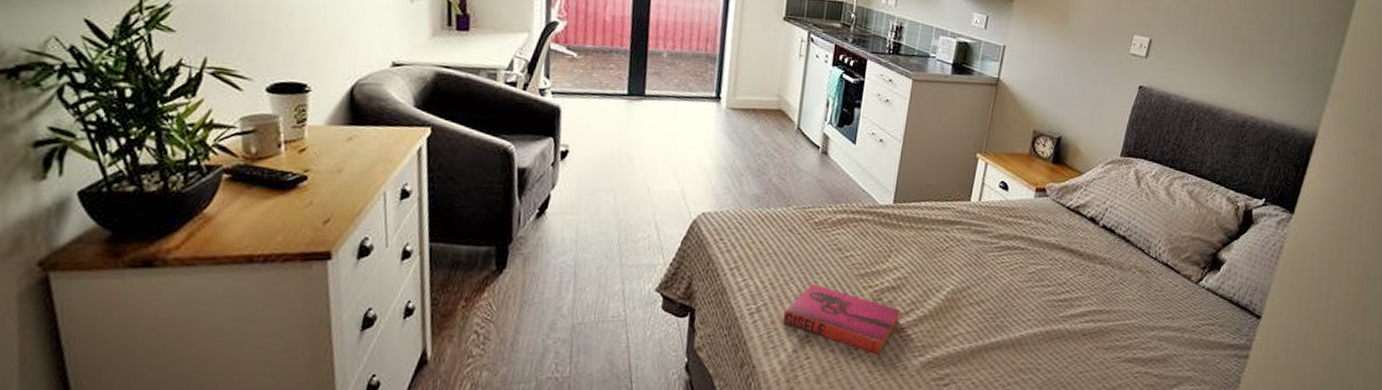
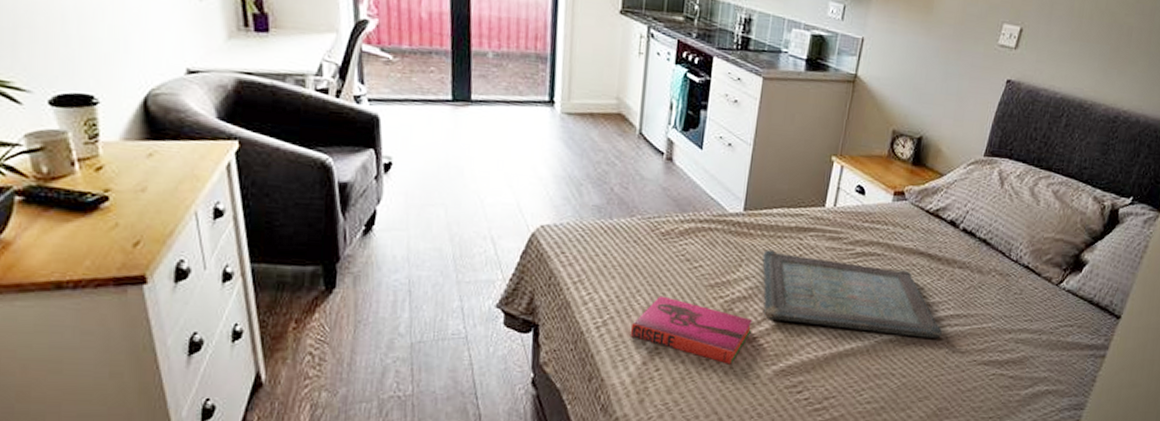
serving tray: none [911,241,1085,334] -> present [762,249,942,339]

